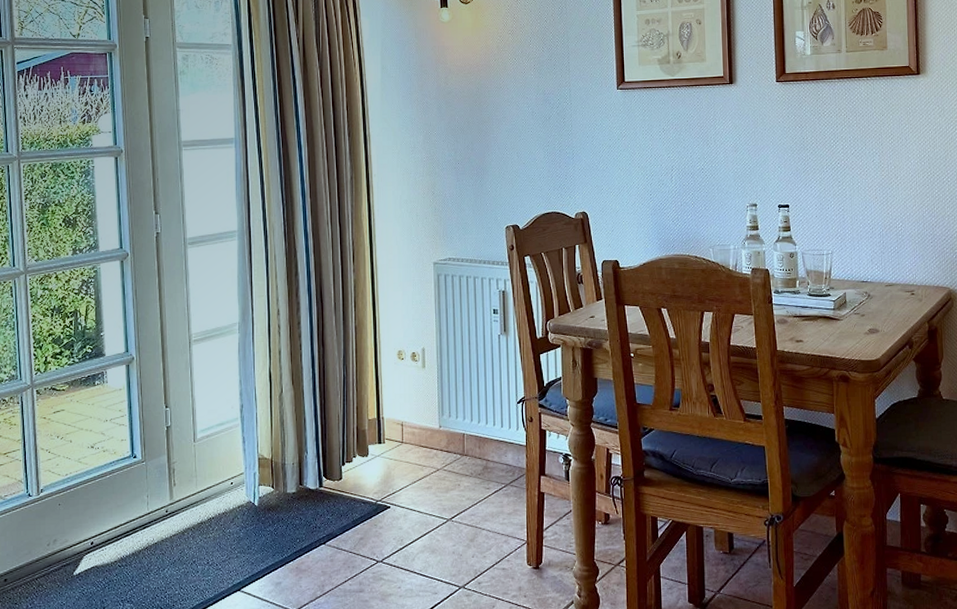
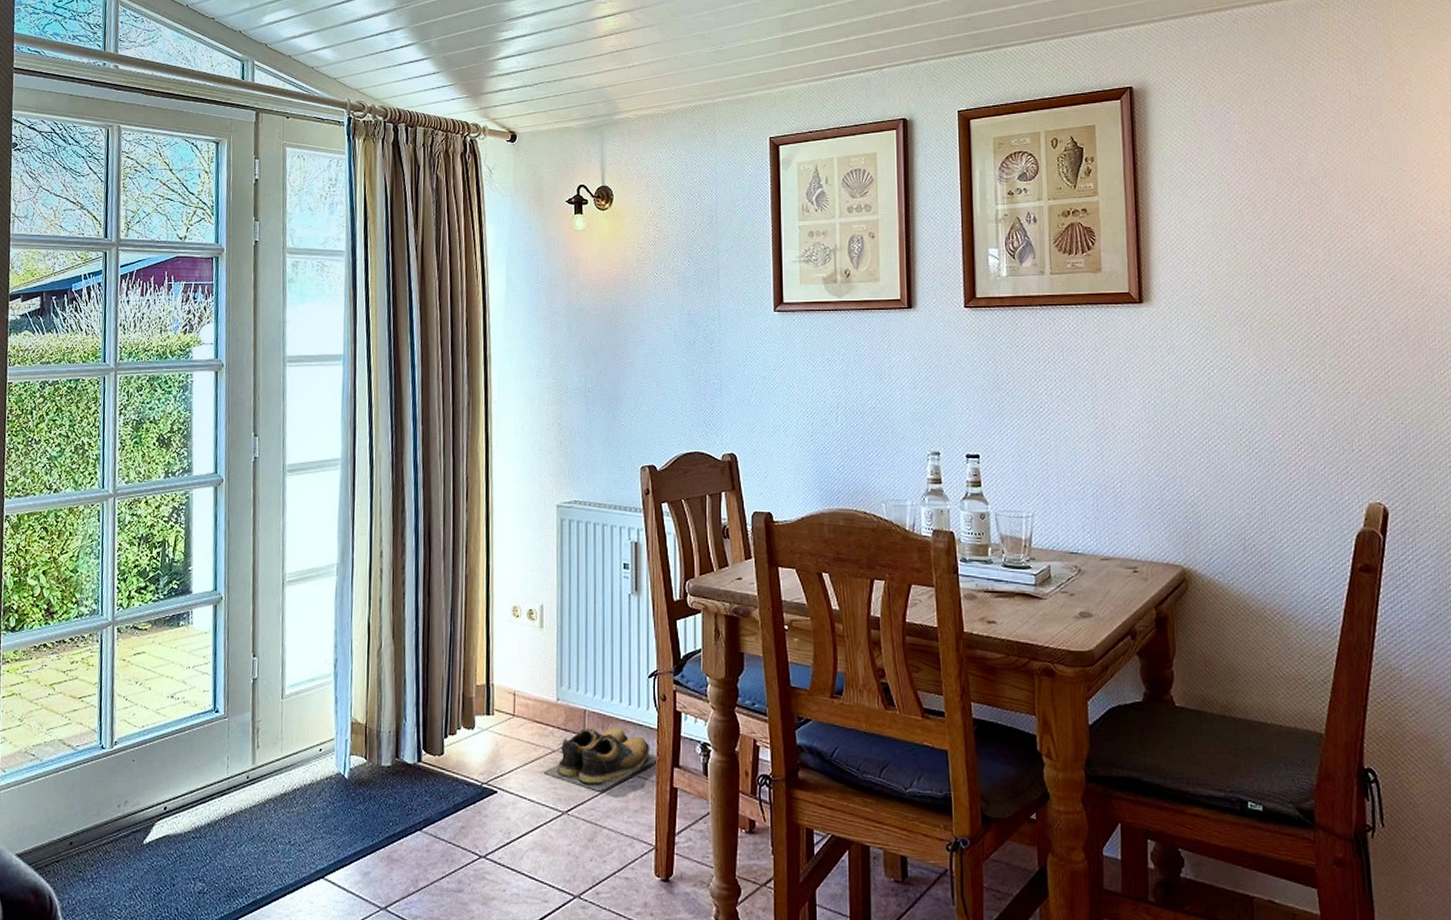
shoes: none [429,447,528,500] -> present [543,728,659,792]

